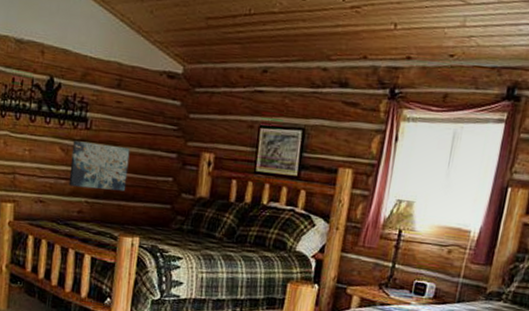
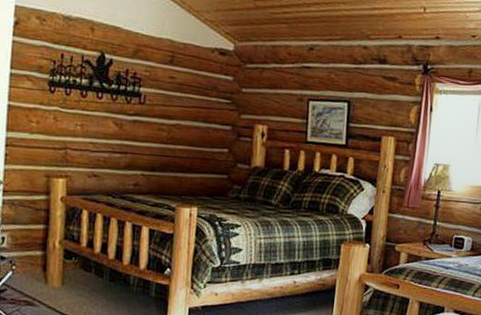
wall art: present [68,140,130,192] -> none [123,115,185,163]

